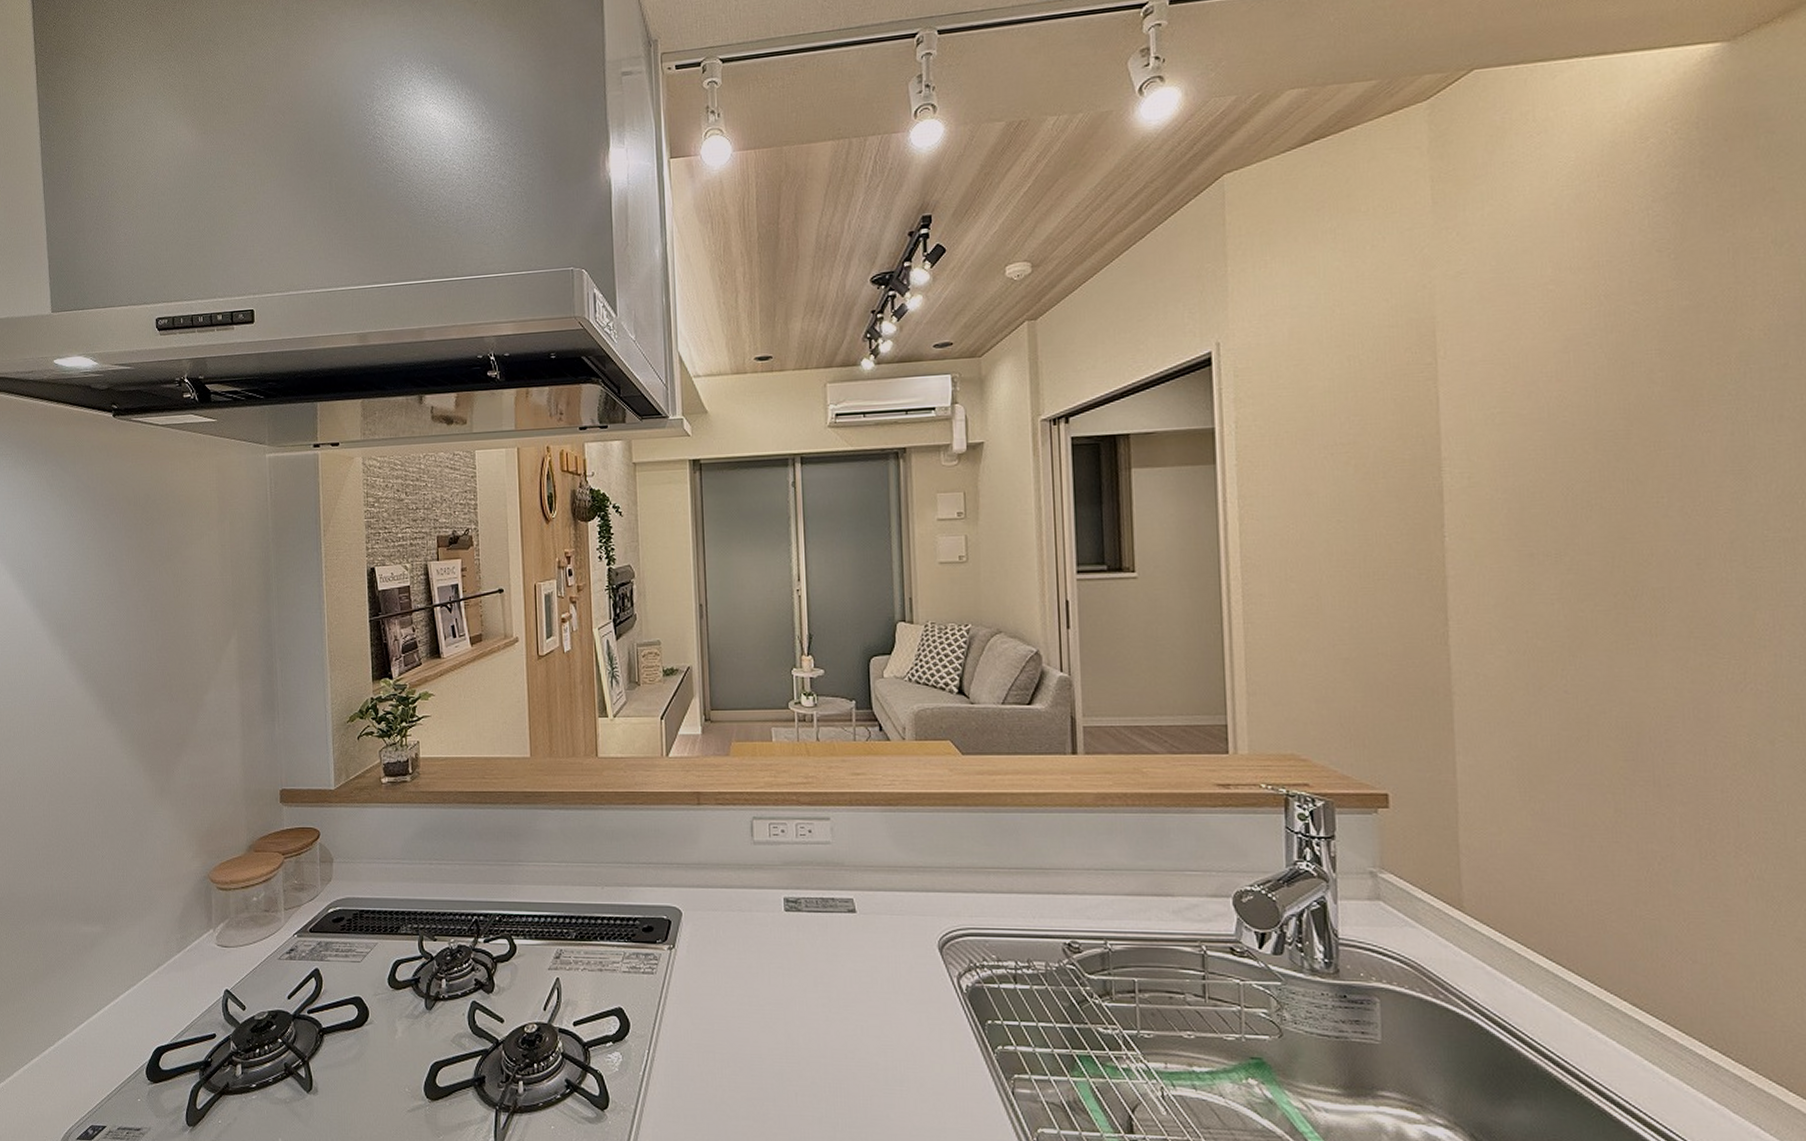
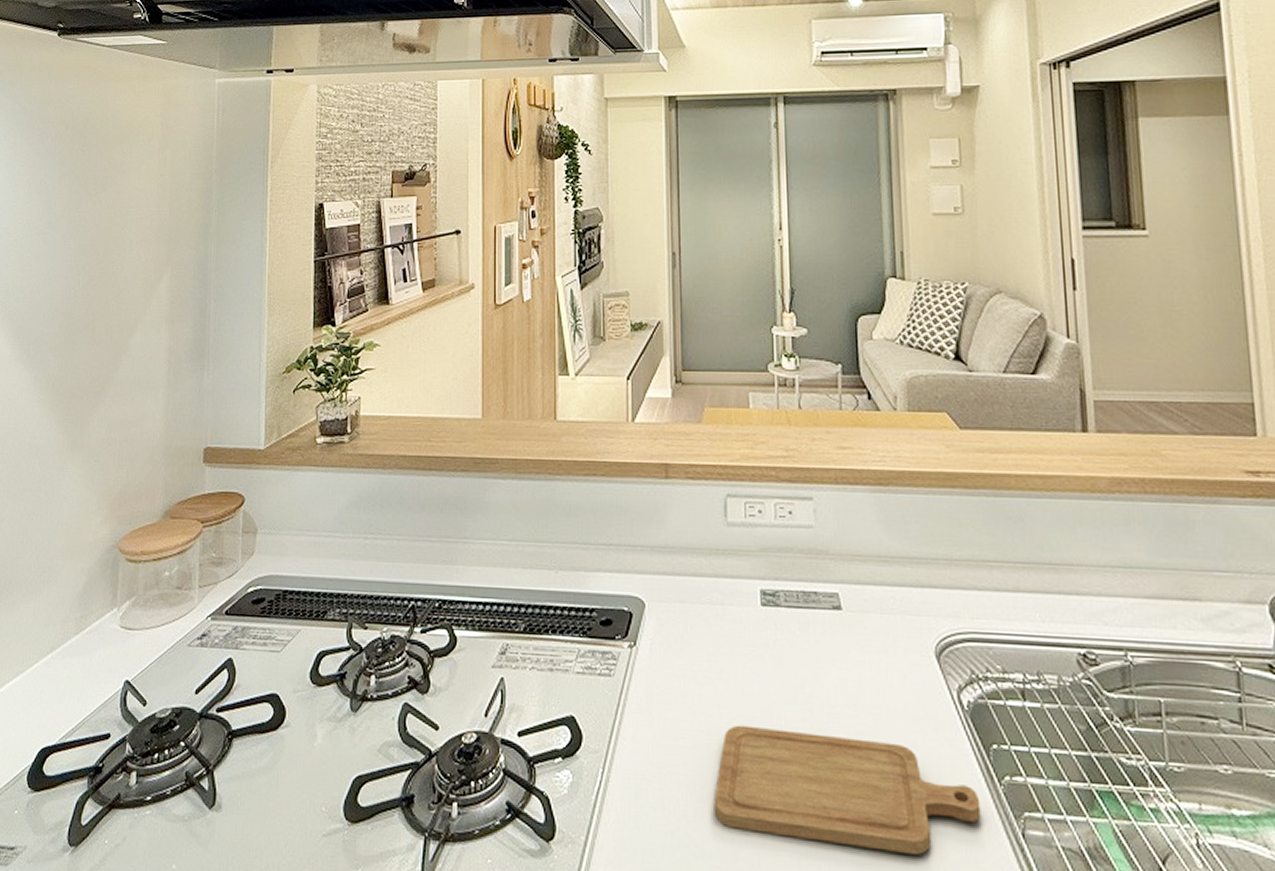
chopping board: none [745,1011,977,1111] -> present [713,724,981,855]

